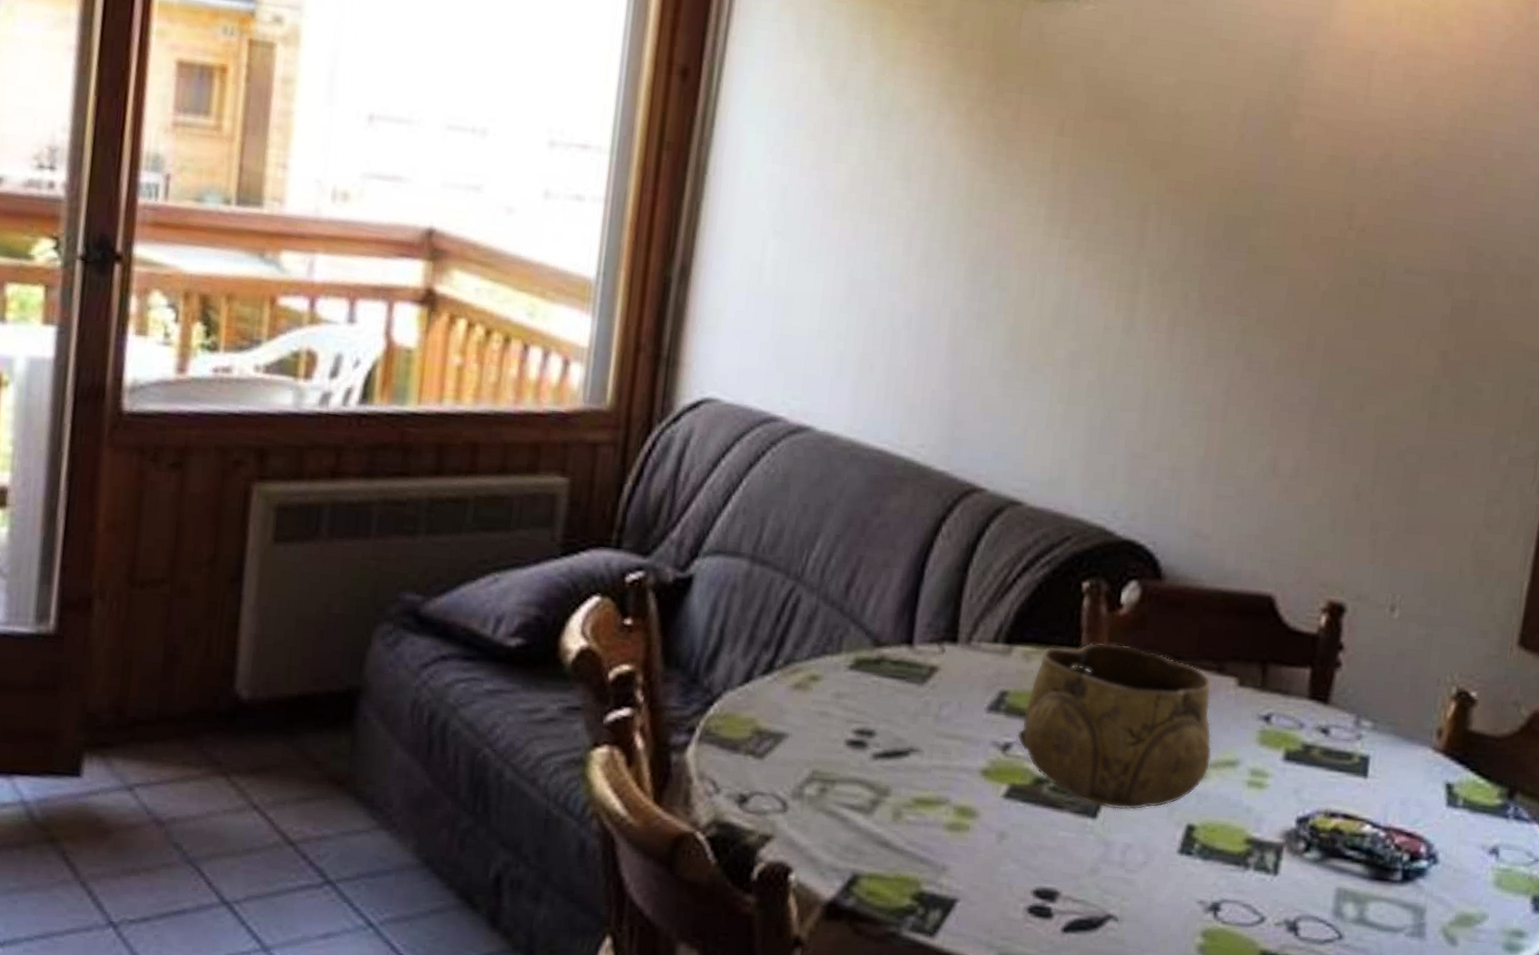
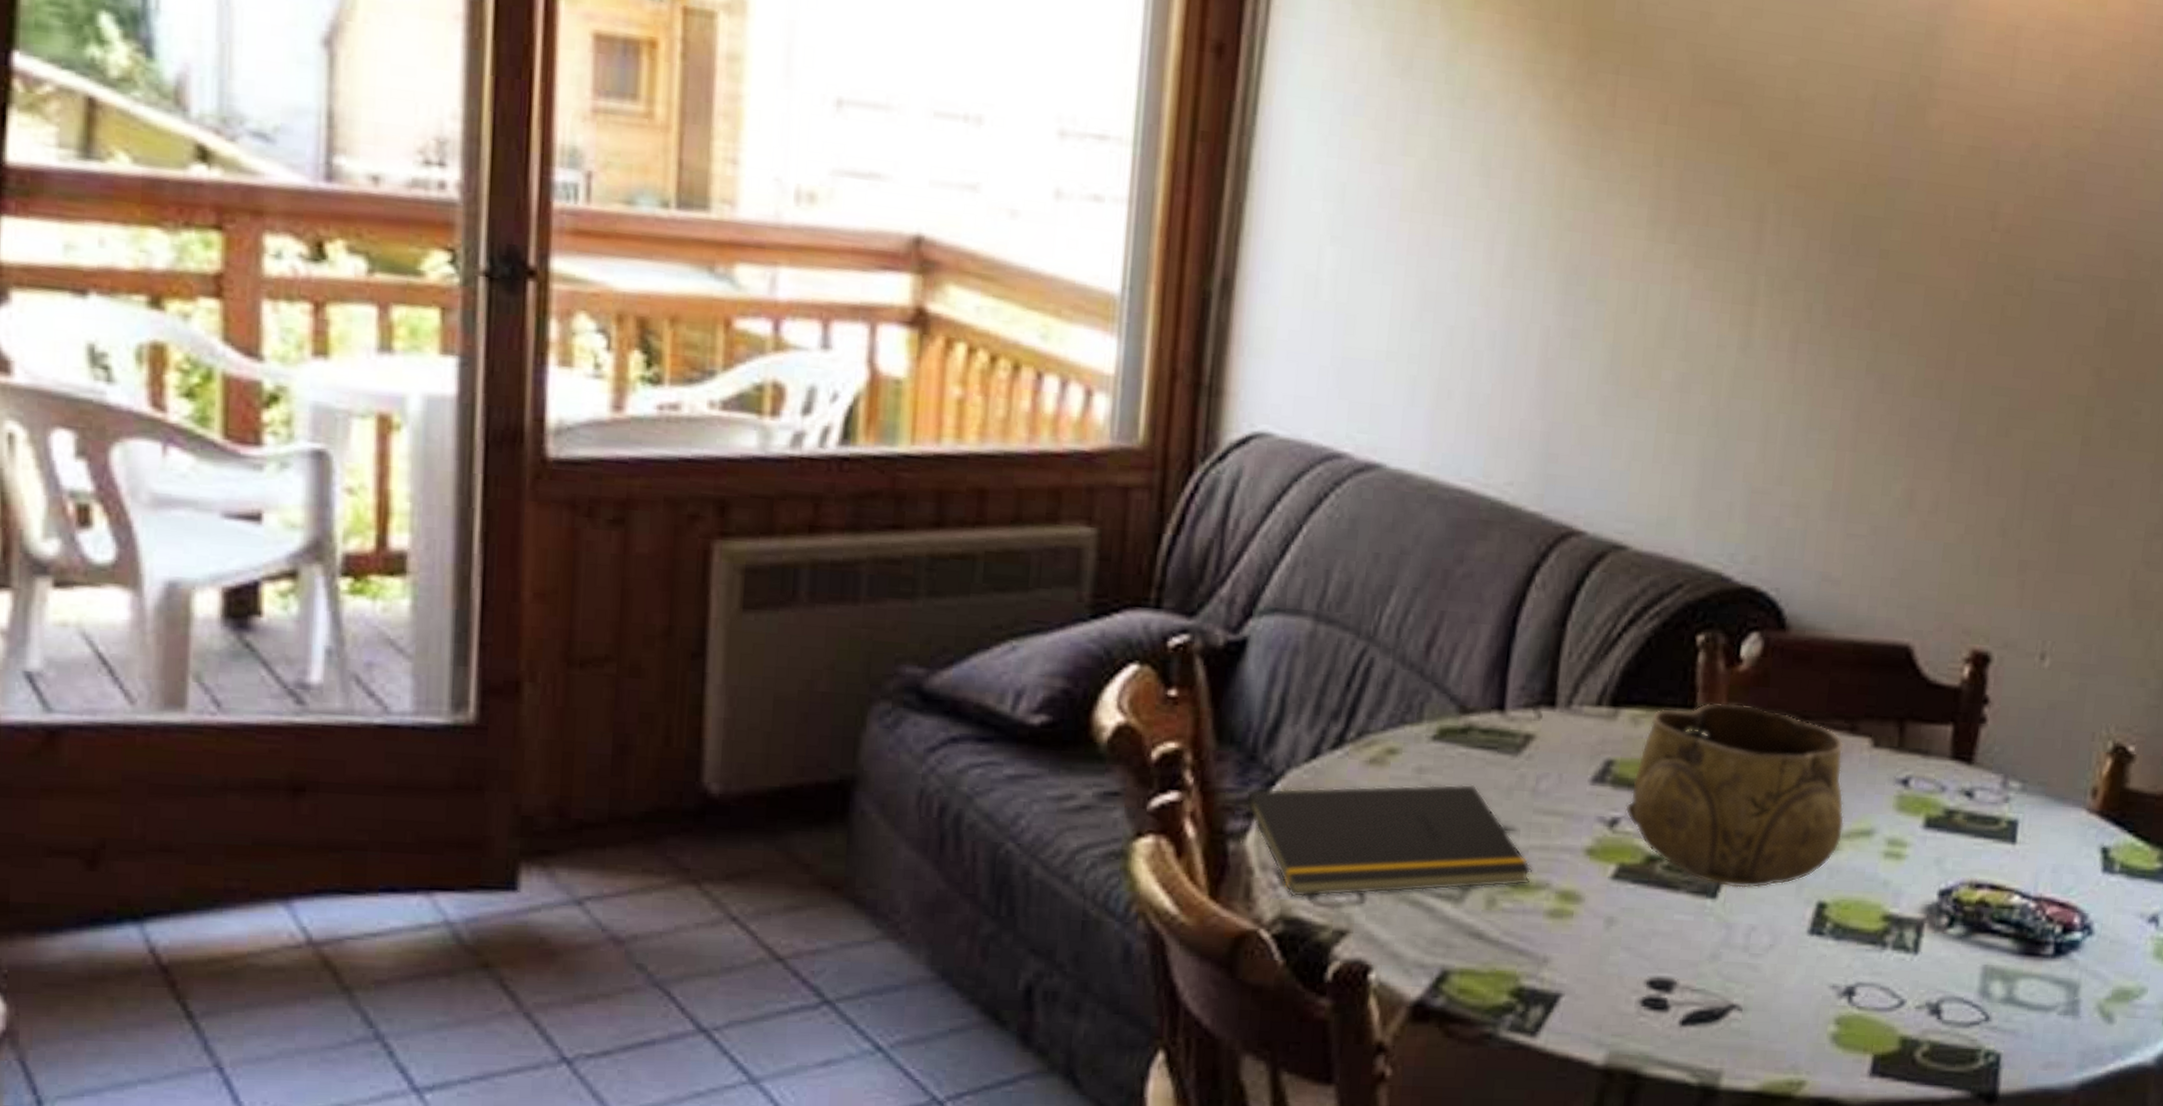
notepad: none [679,708,934,805] -> present [1237,784,1532,898]

